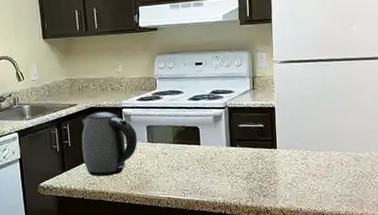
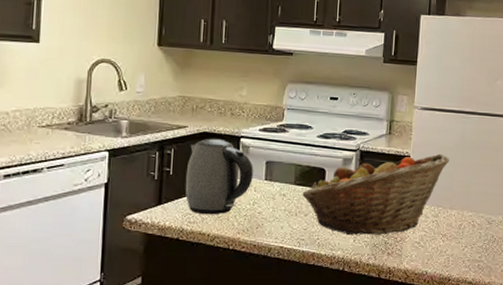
fruit basket: none [181,101,313,182] -> present [302,153,450,235]

